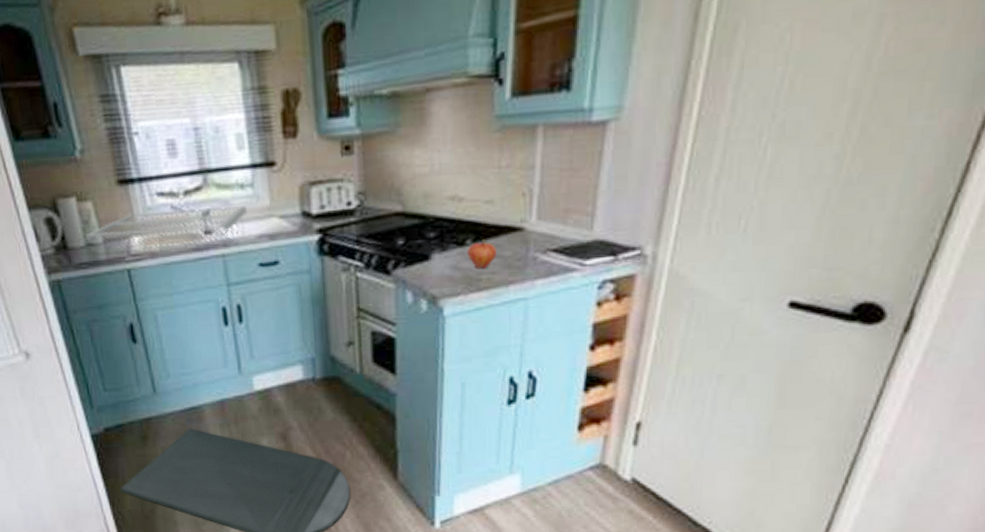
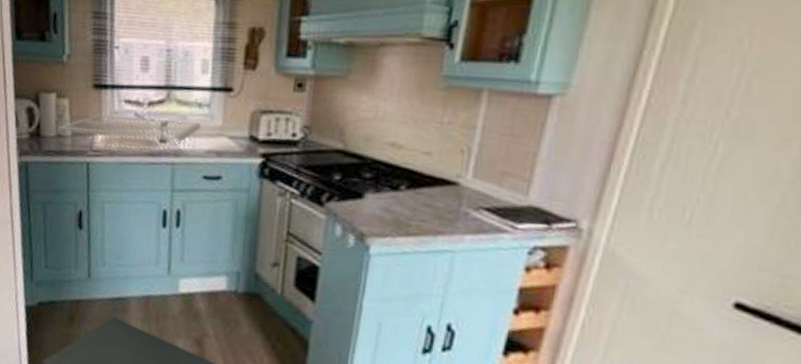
fruit: present [468,239,497,269] -> none [400,187,429,216]

